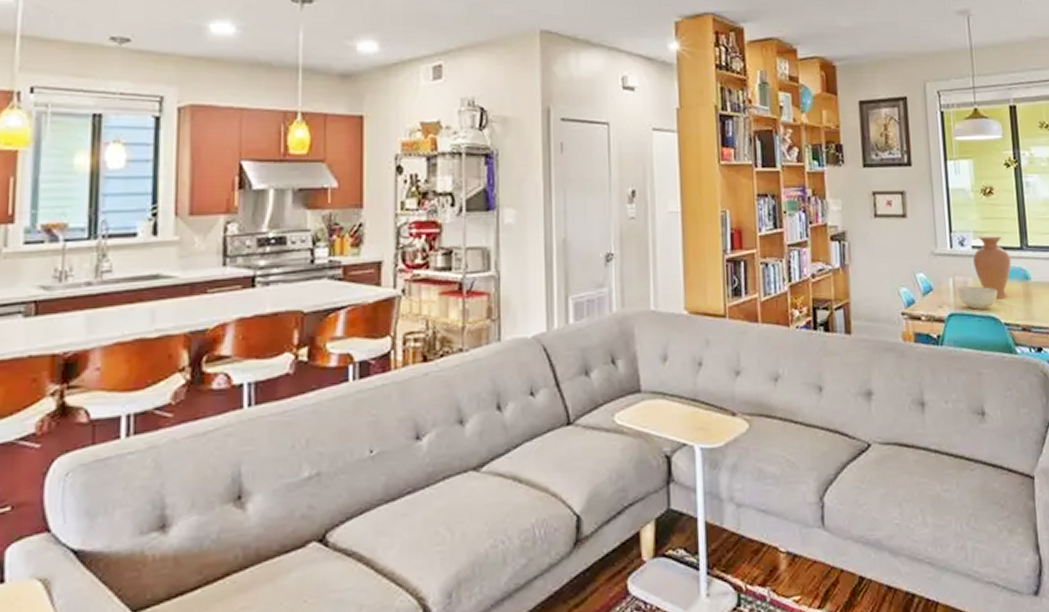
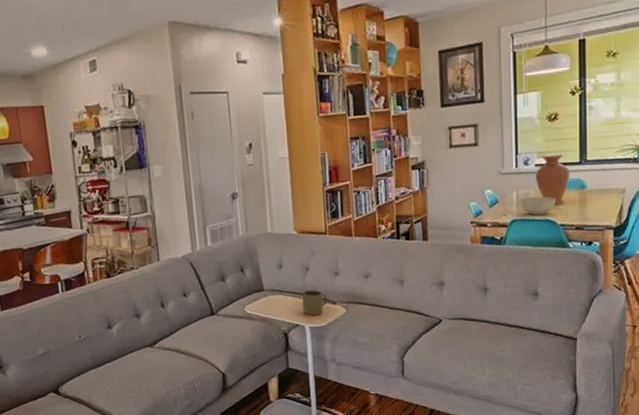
mug: none [692,394,725,432] -> present [302,290,327,316]

